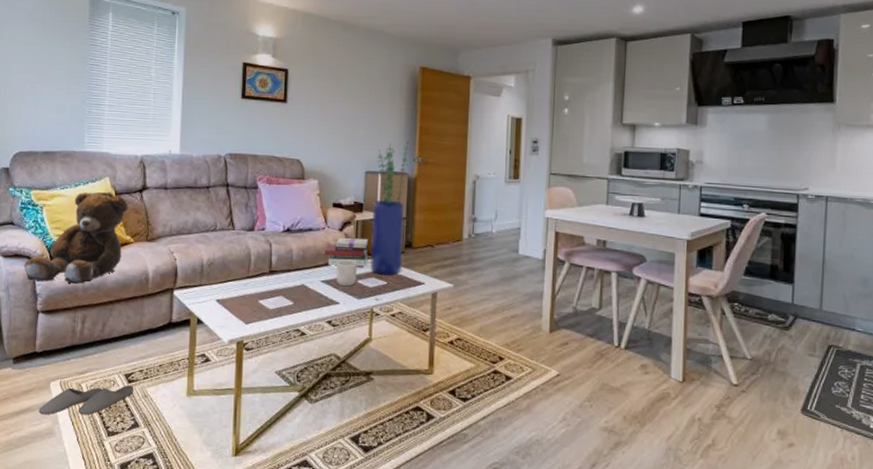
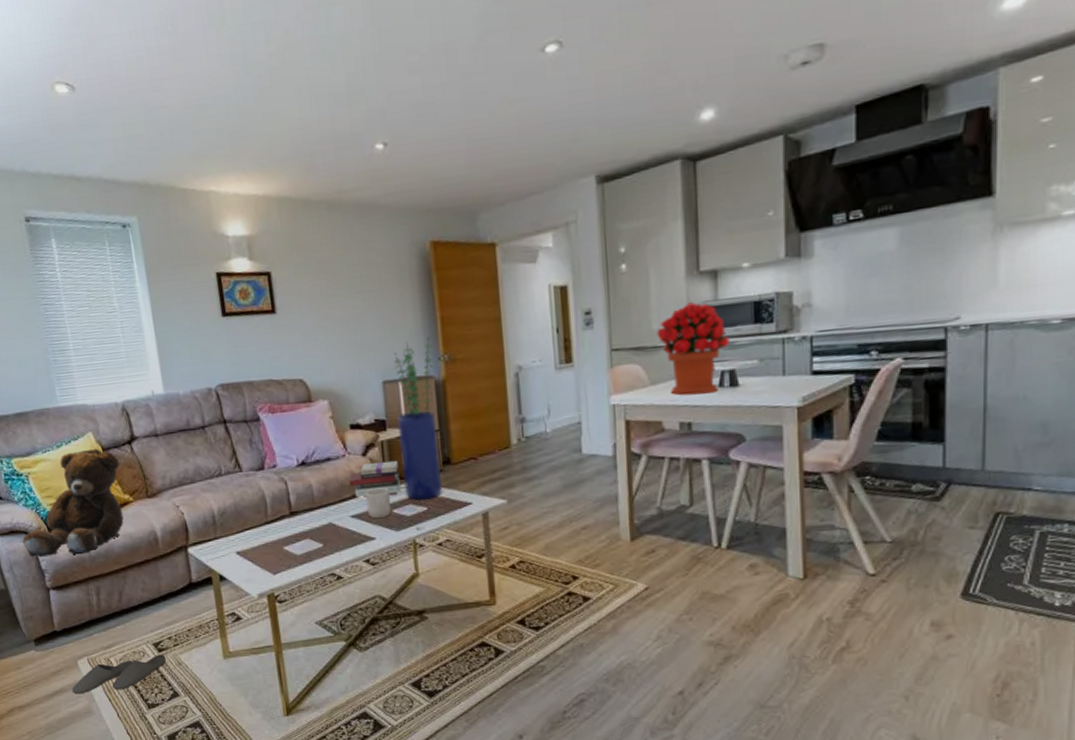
bouquet: none [586,146,640,220] -> present [656,302,730,395]

